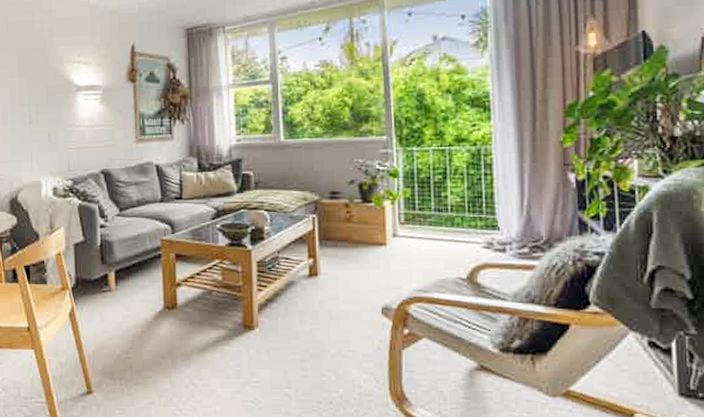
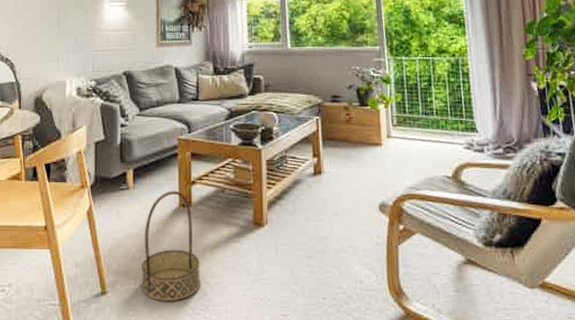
basket: none [127,292,189,402] -> present [142,190,201,302]

